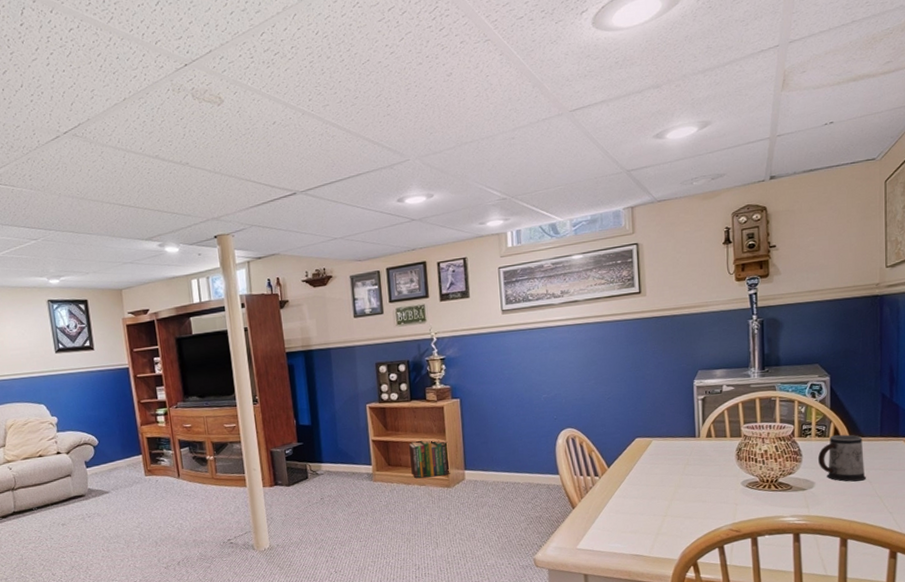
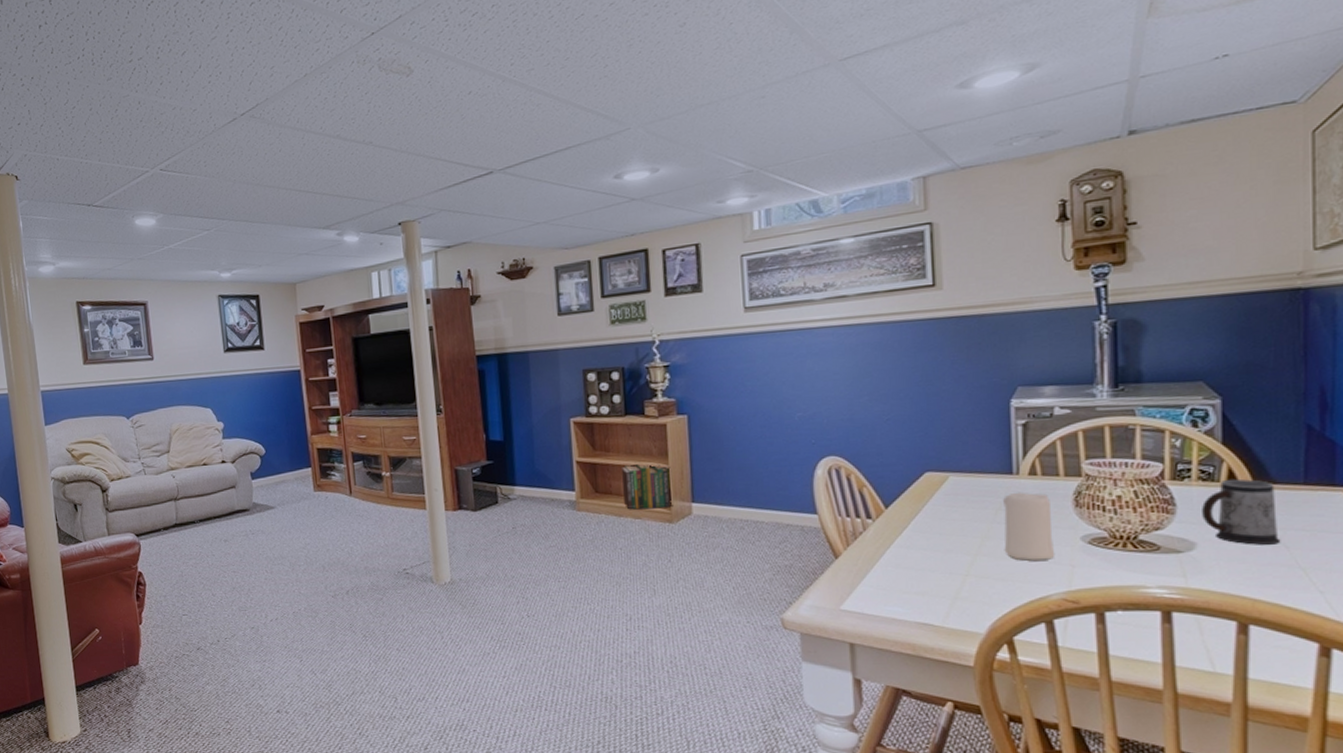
candle: none [689,450,725,502] -> present [1003,492,1055,561]

